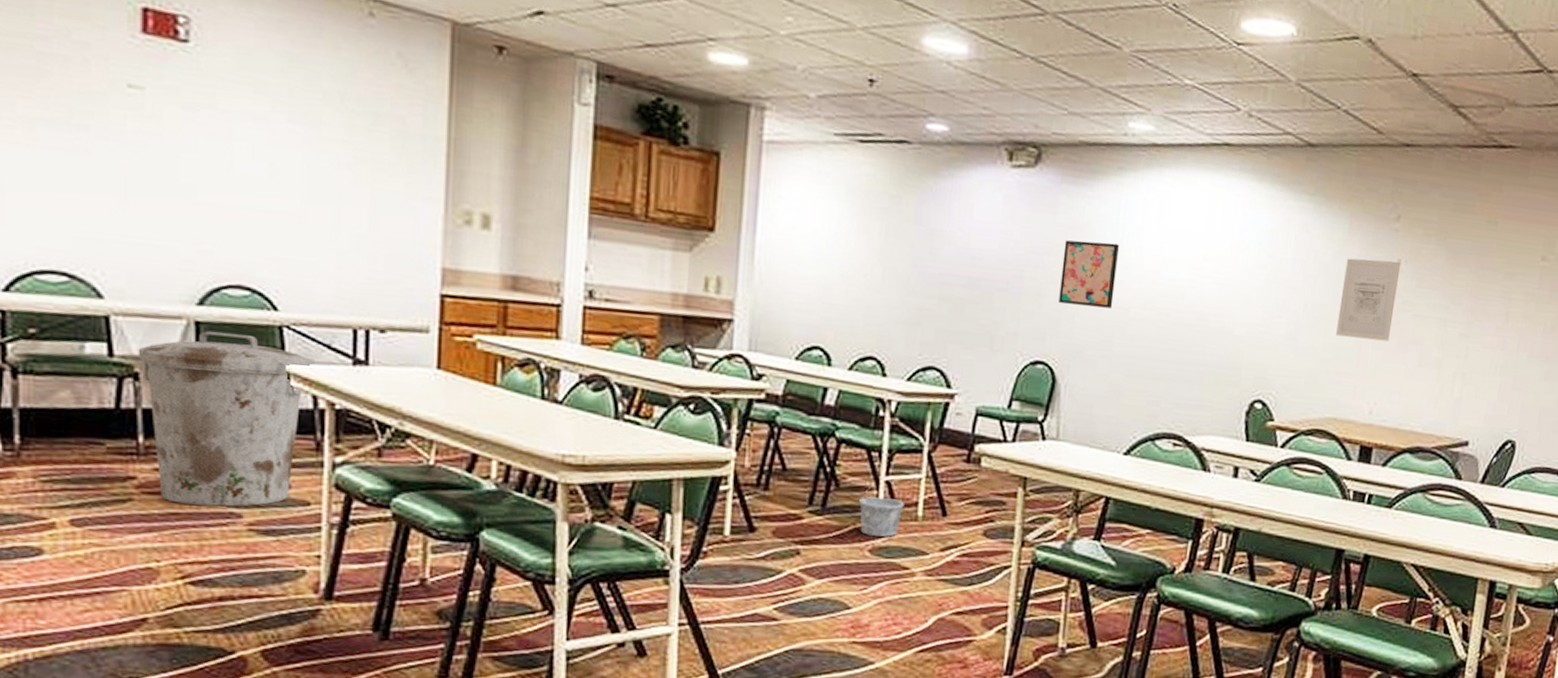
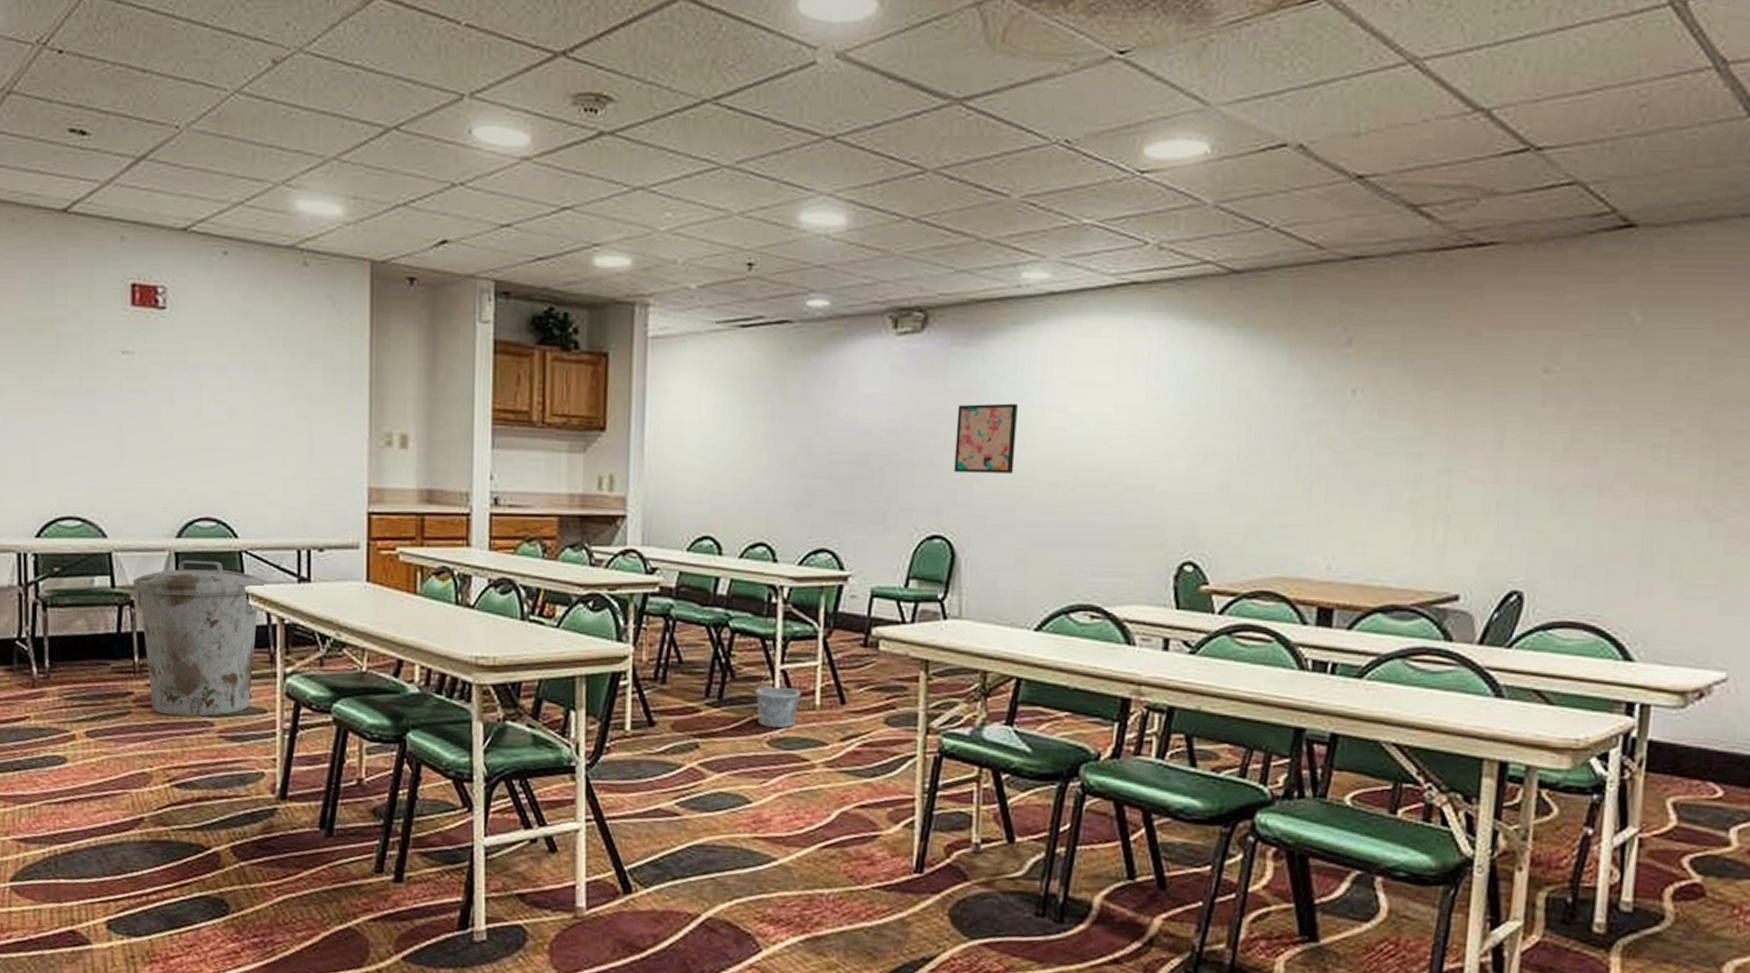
wall art: present [1336,258,1401,342] -> none [1279,391,1357,485]

